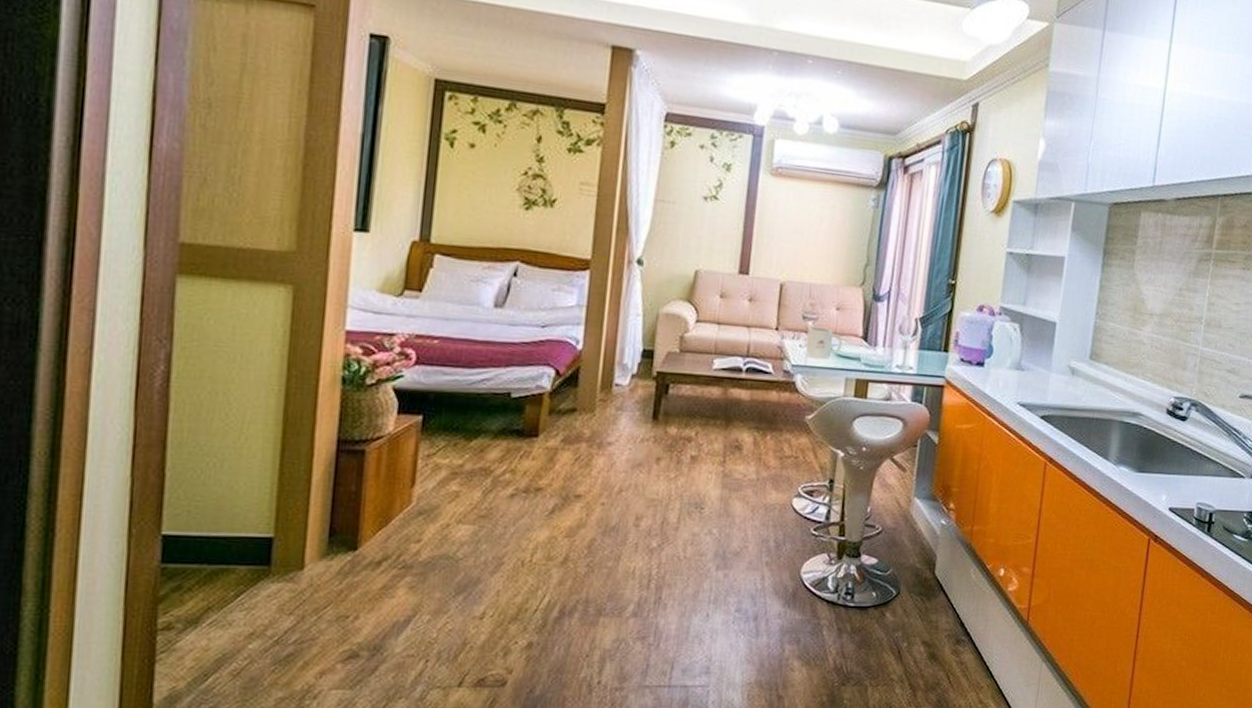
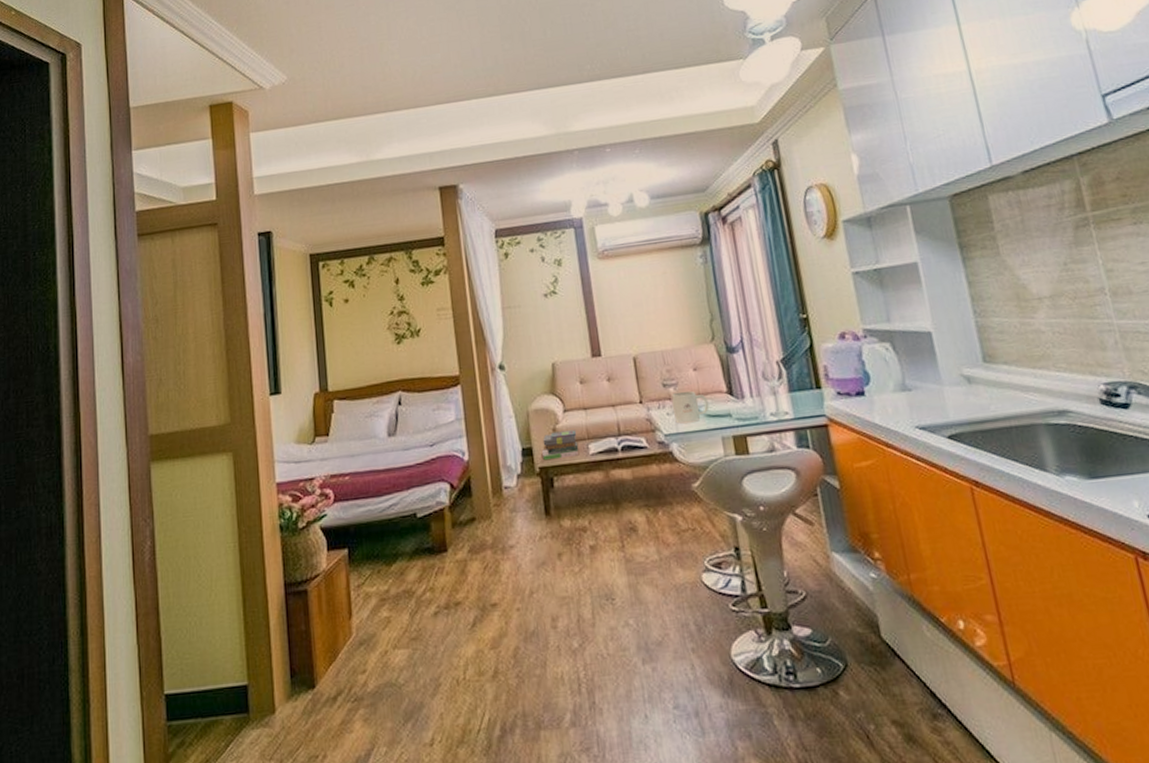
books: none [663,340,705,368] -> present [542,430,579,461]

